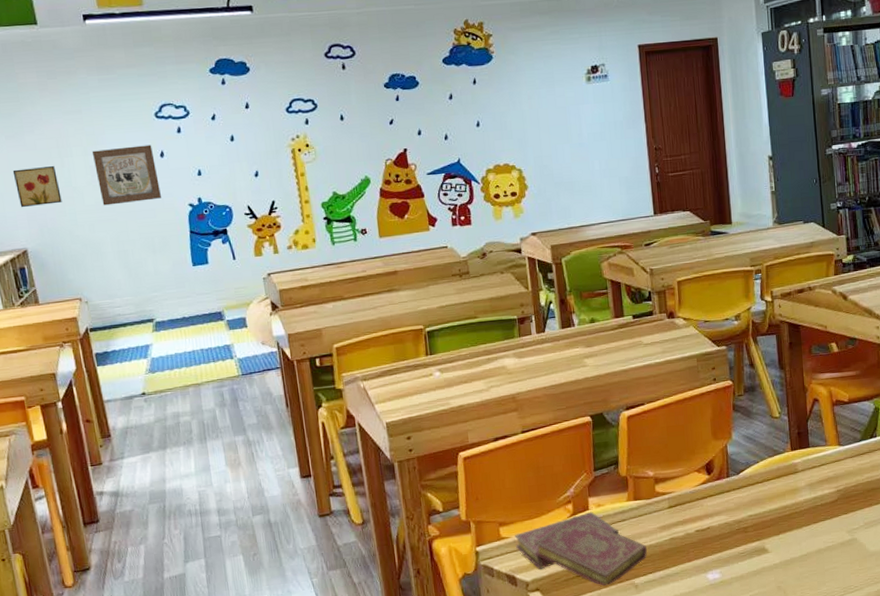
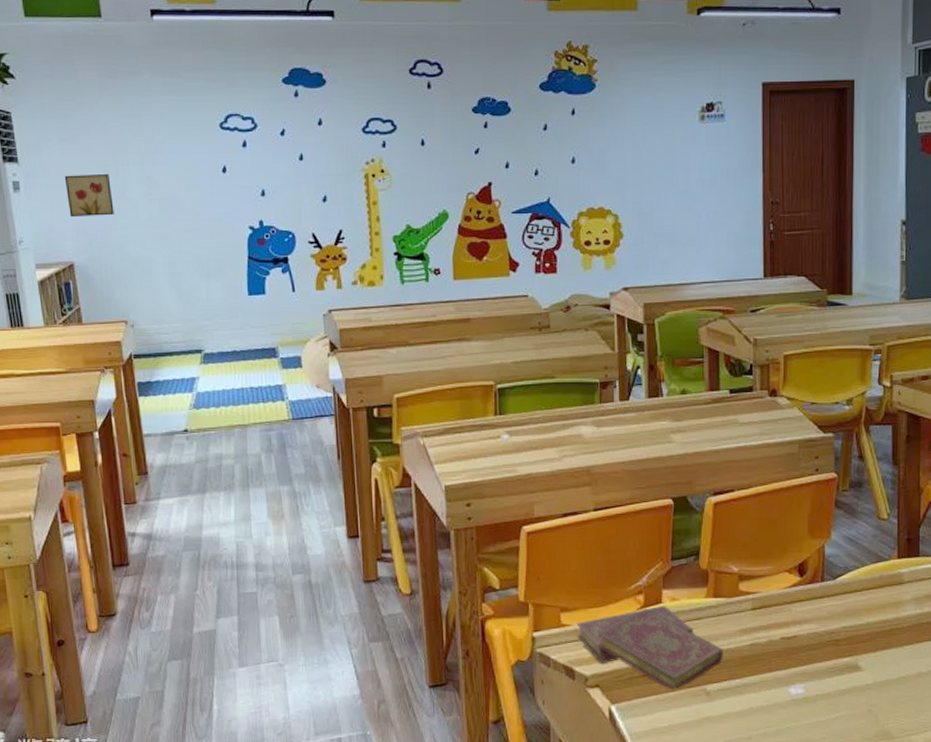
wall art: present [91,144,161,206] -> none [149,158,220,222]

